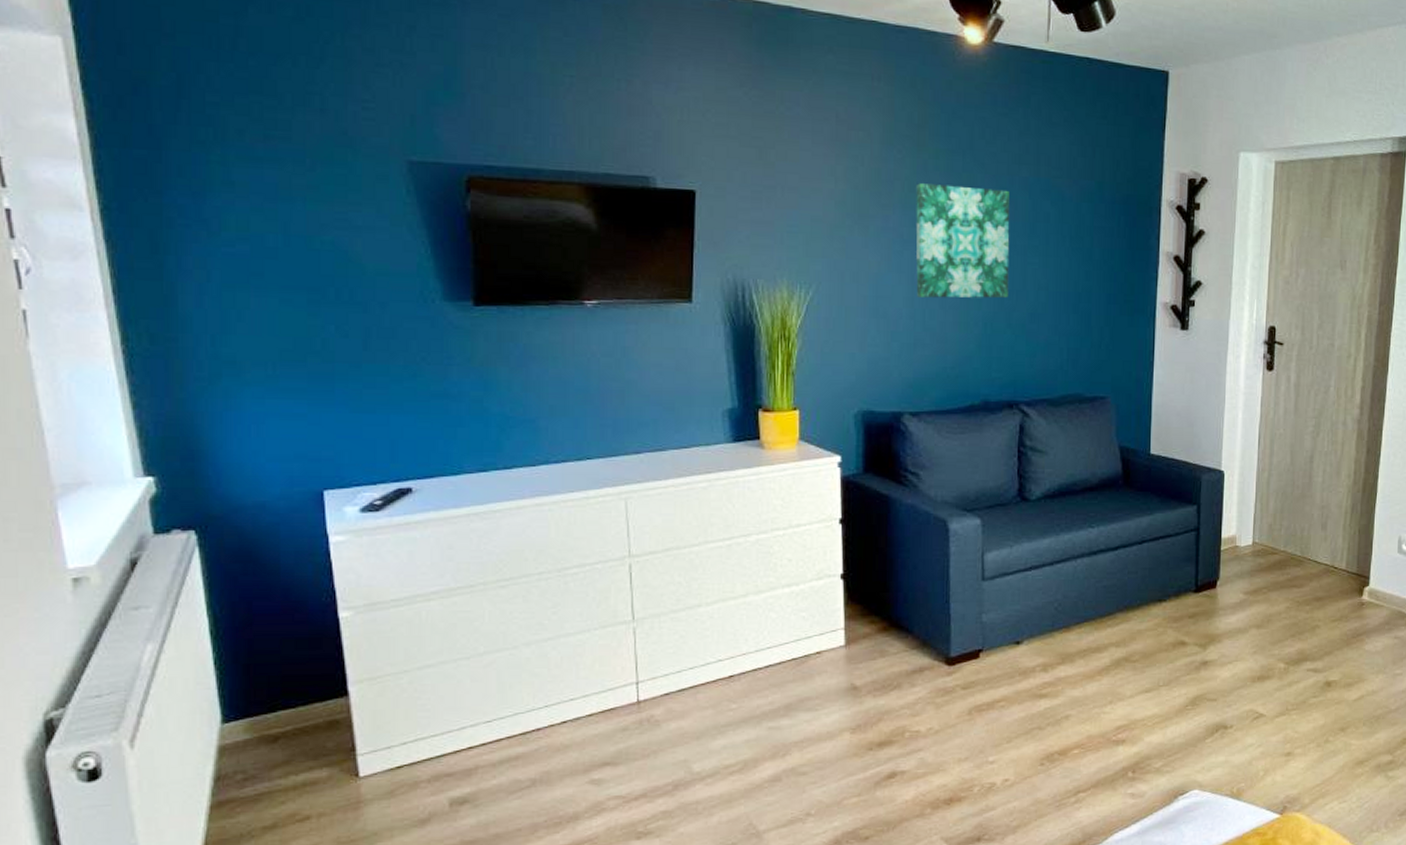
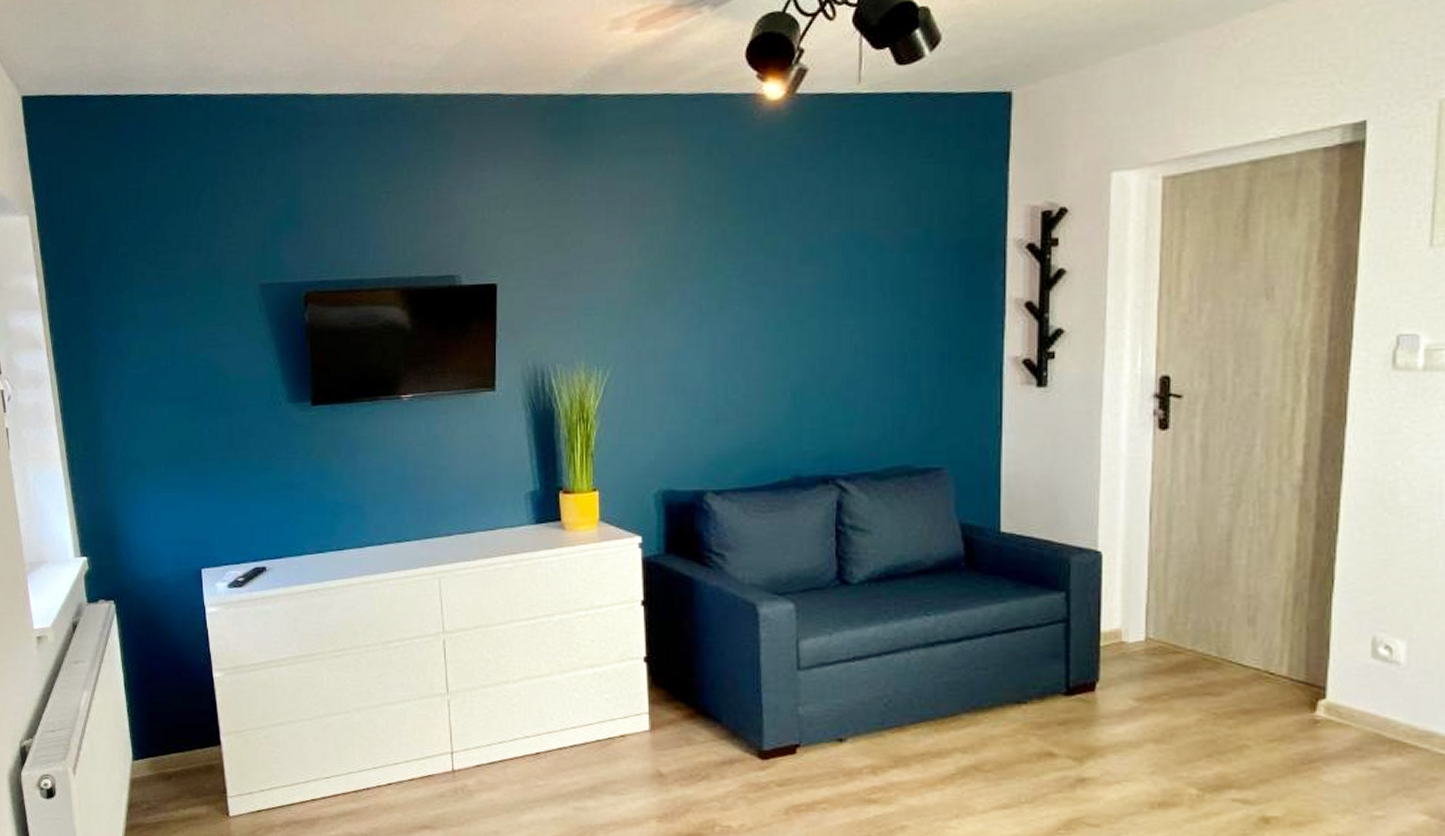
wall art: present [916,183,1010,299] -> none [715,249,821,371]

